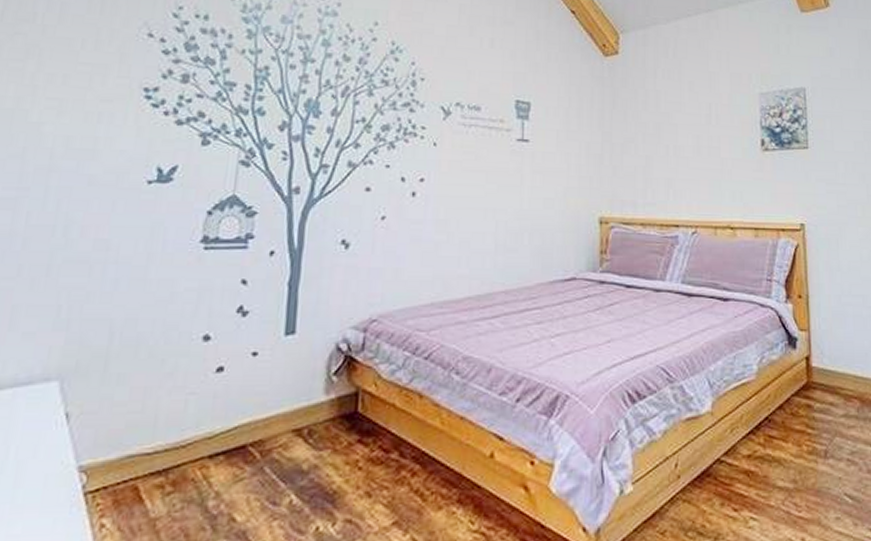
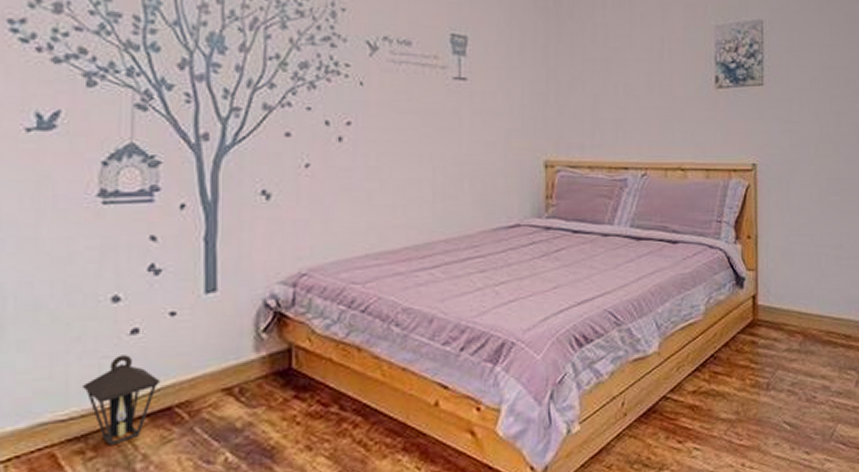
lantern: none [168,392,238,482] -> present [81,355,161,446]

